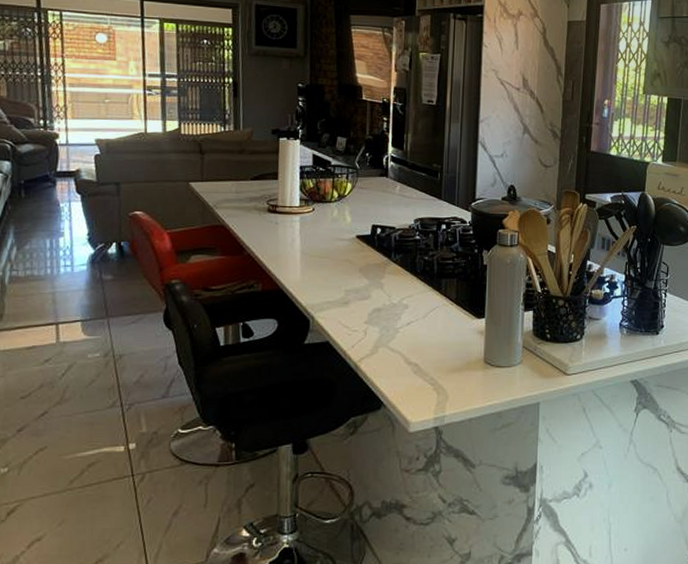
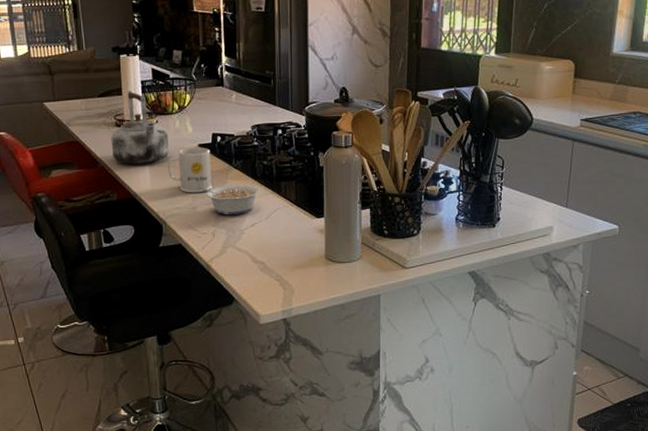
kettle: none [260,175,324,254] -> present [111,91,169,165]
mug: none [321,238,369,287] -> present [168,147,213,193]
legume: none [351,279,419,312] -> present [197,184,260,215]

